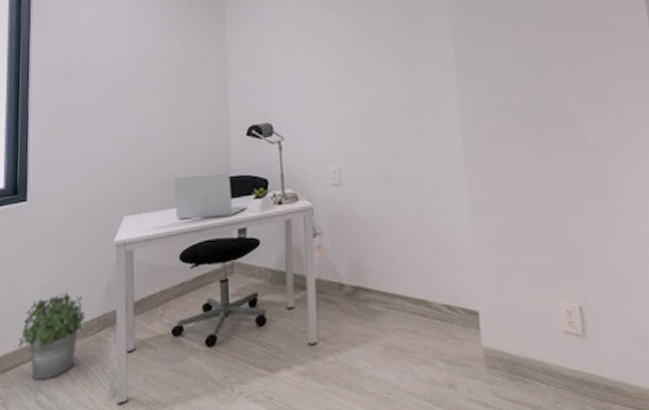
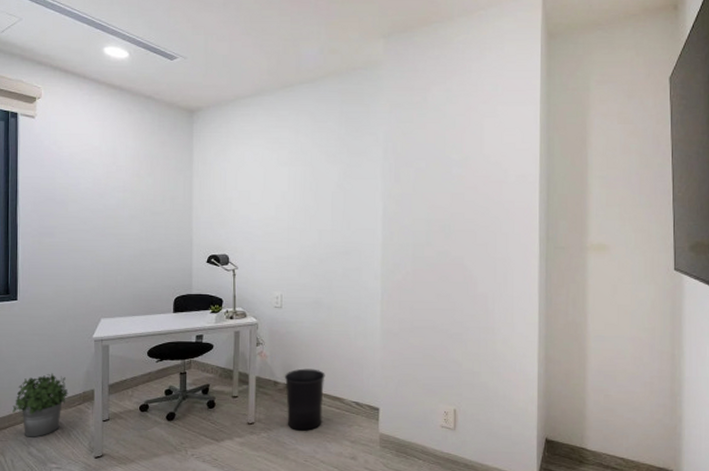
laptop: present [173,173,248,220] -> none [143,291,205,325]
waste bin: none [351,263,405,351] -> present [284,368,325,431]

